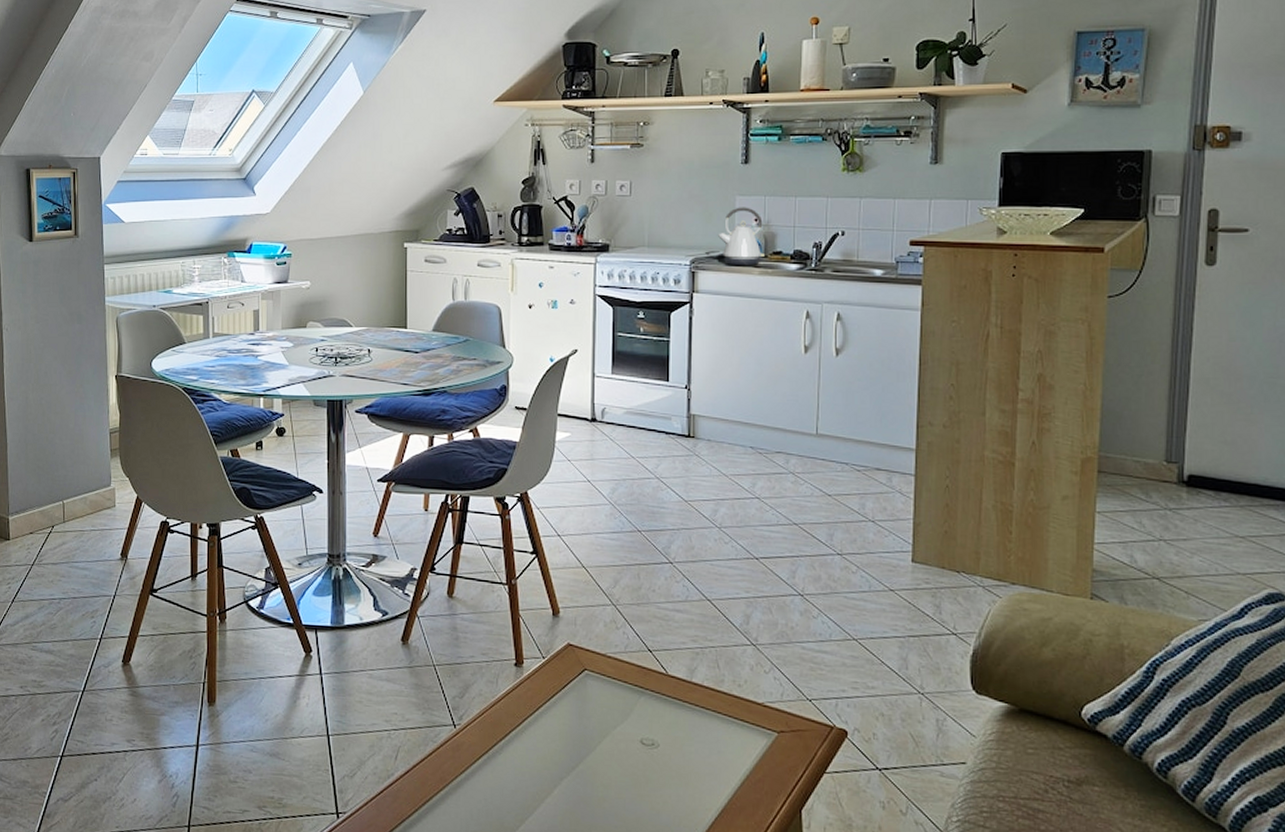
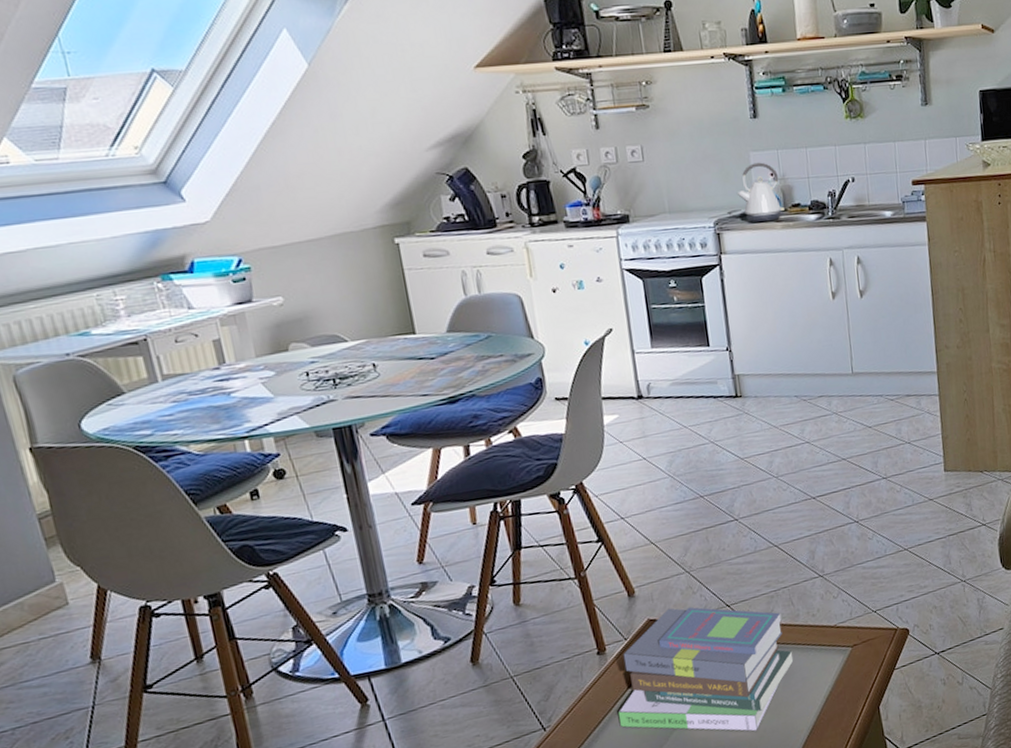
books: none [524,637,712,794] -> present [617,607,794,731]

